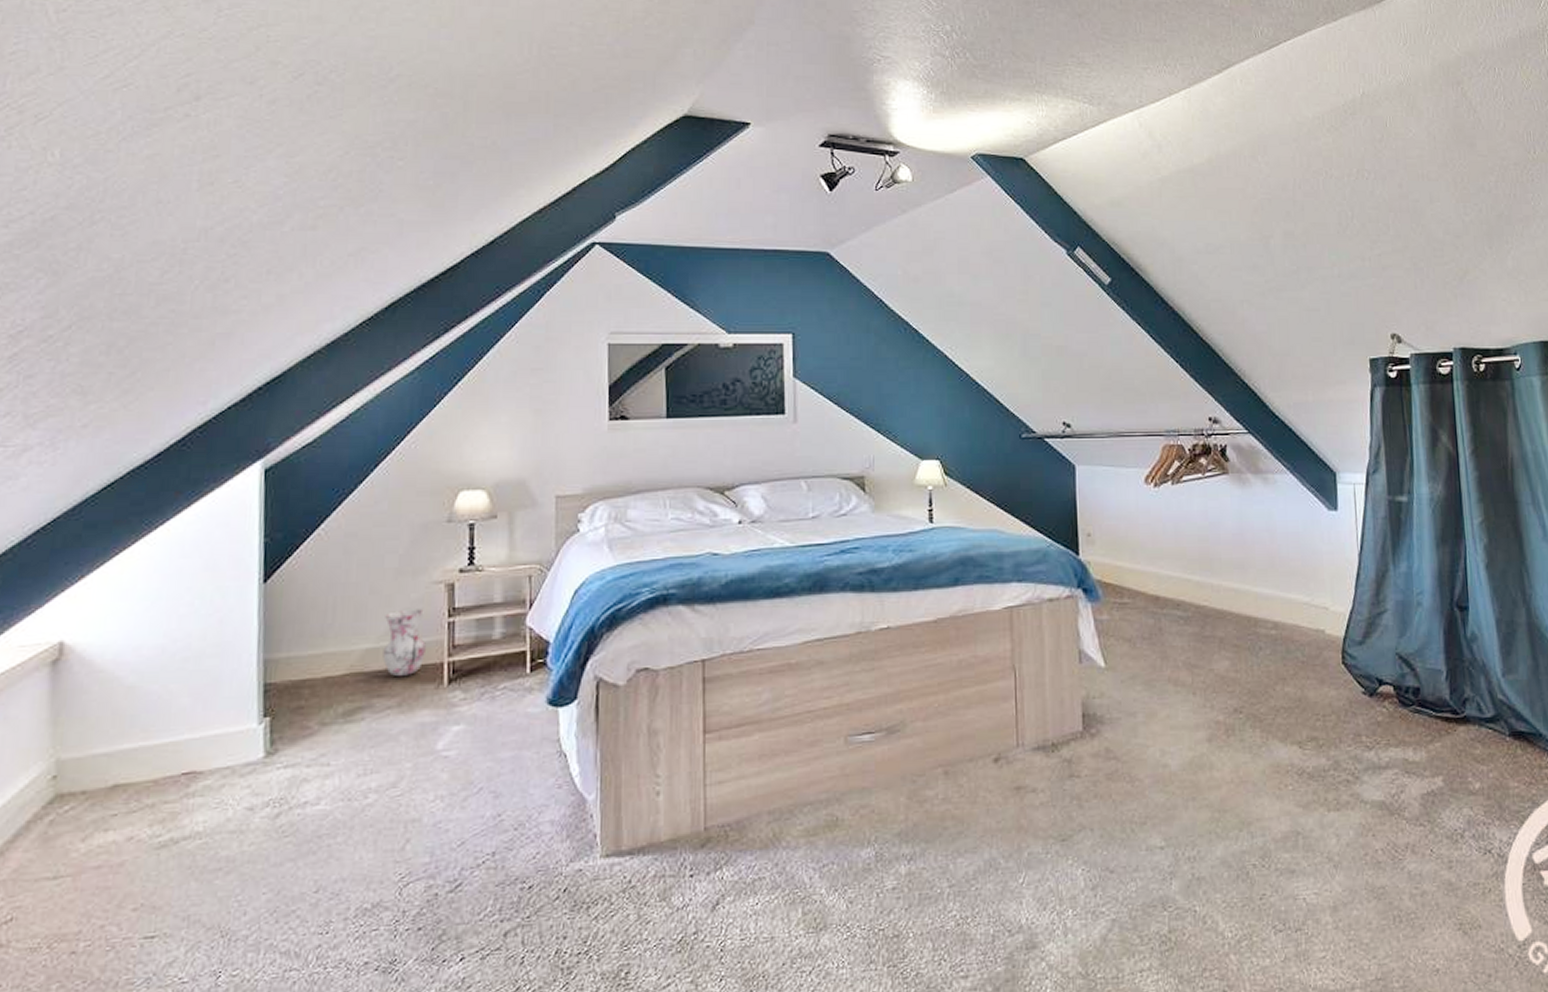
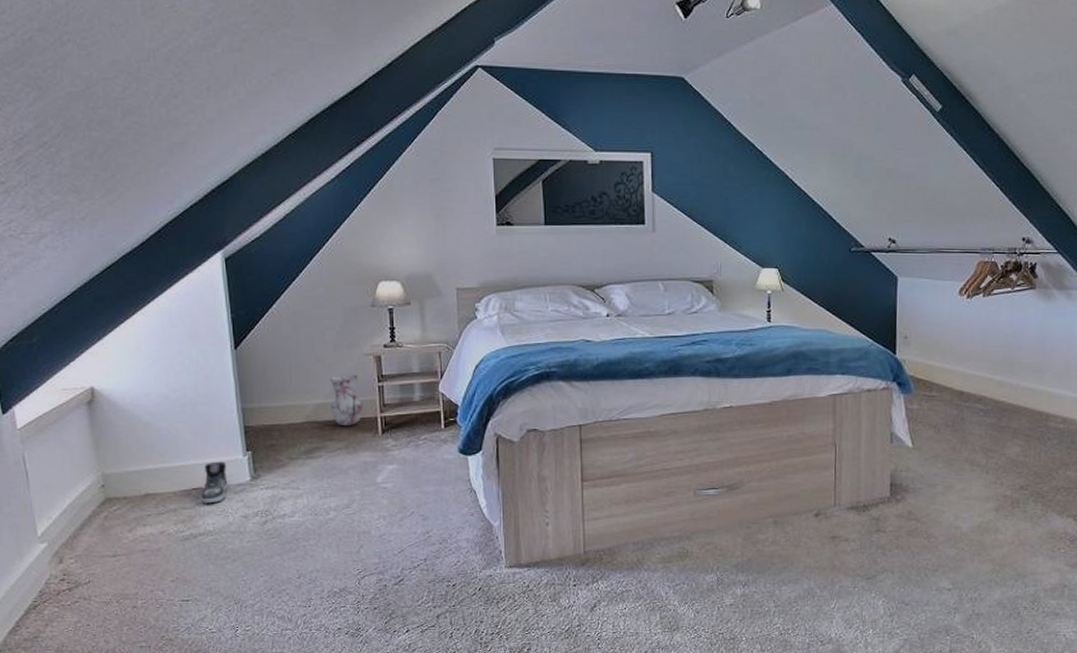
sneaker: none [191,733,233,794] -> present [201,461,228,504]

